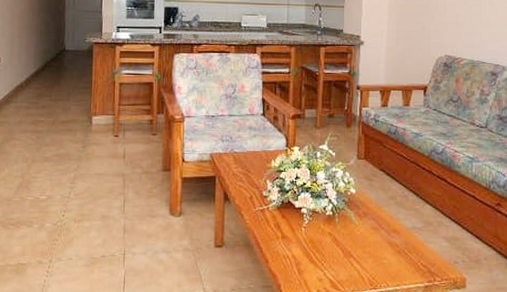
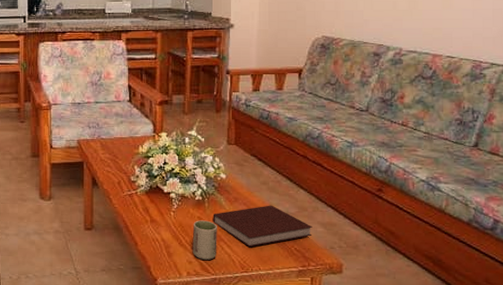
cup: none [322,236,347,277] -> present [192,220,217,260]
notebook: none [343,220,438,263] -> present [213,205,312,248]

